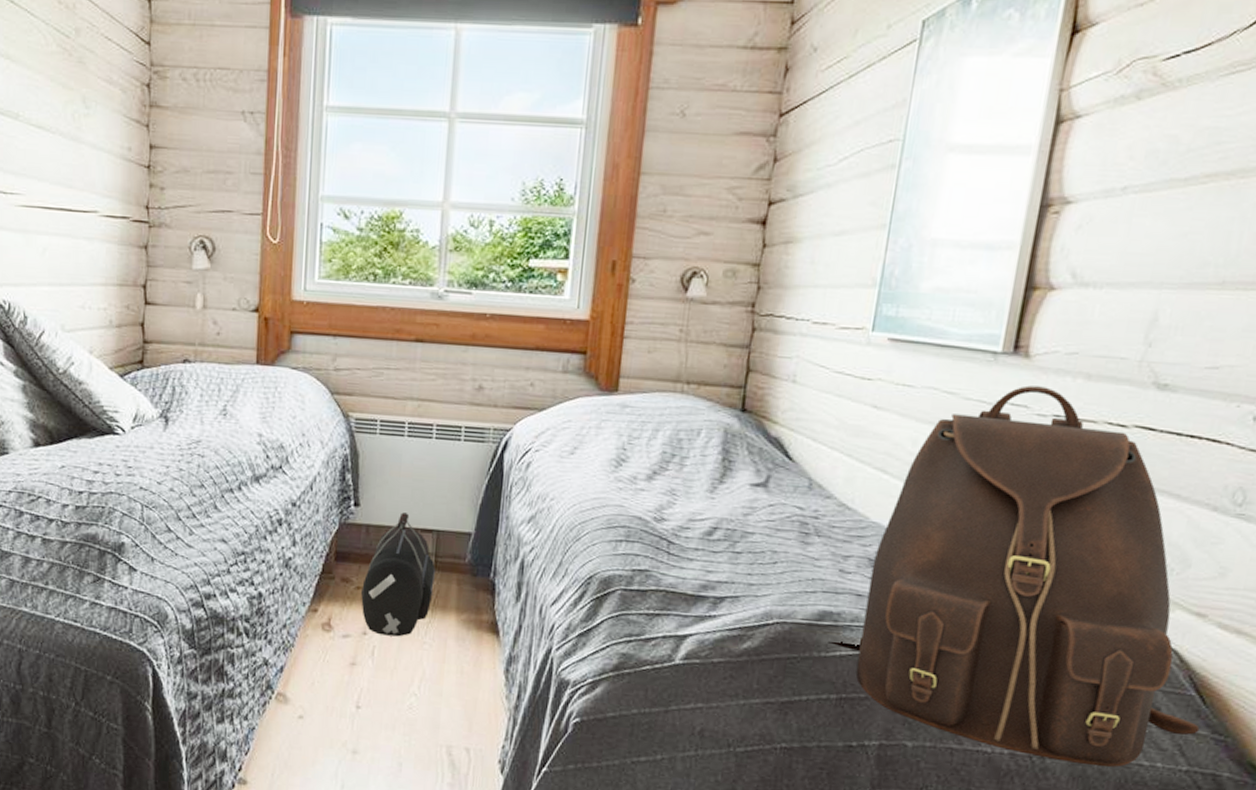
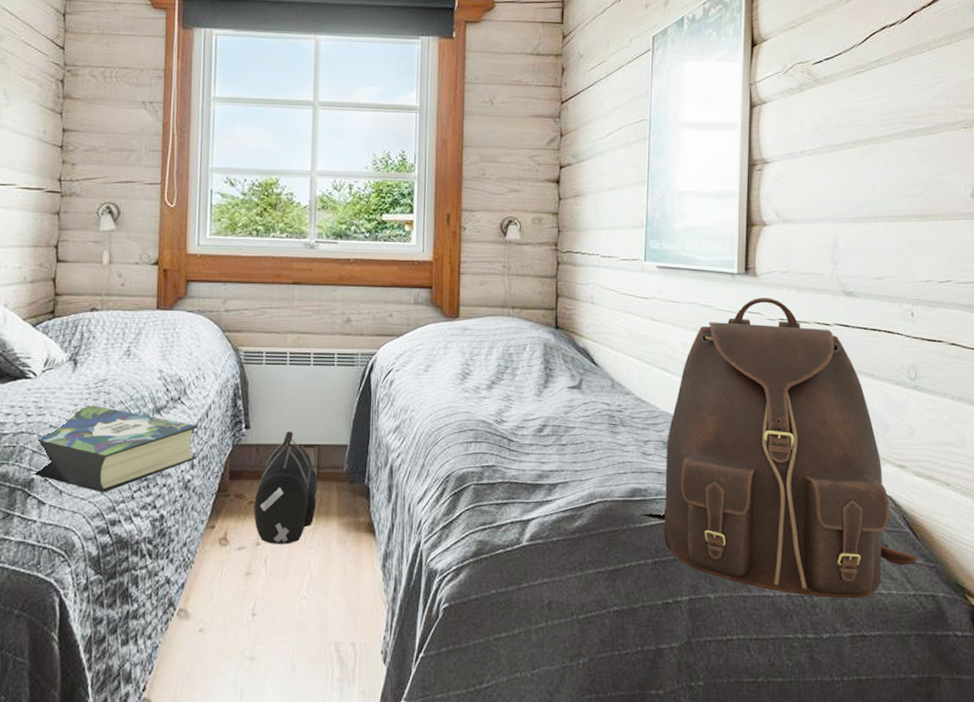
book: none [122,468,302,564] -> present [31,405,199,493]

